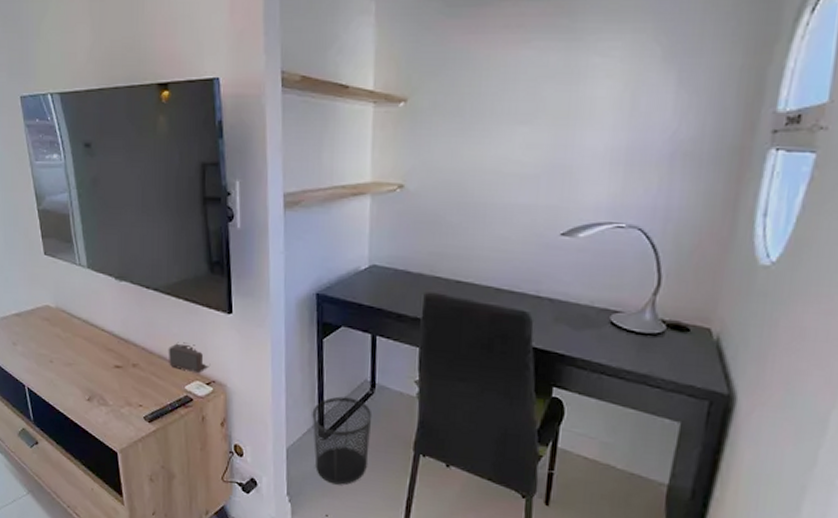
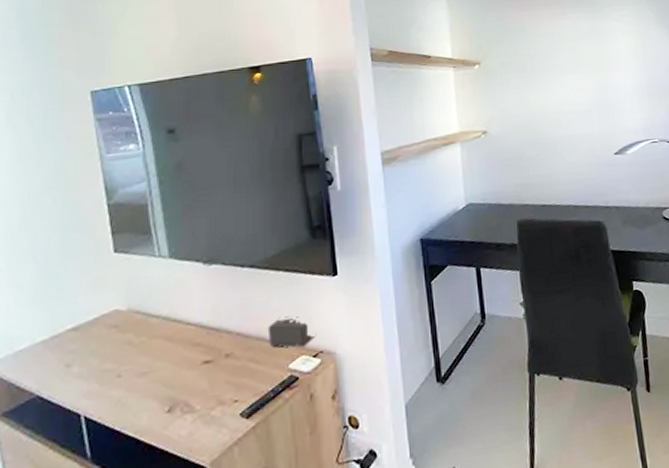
waste bin: present [312,396,373,485] -> none [427,333,487,431]

